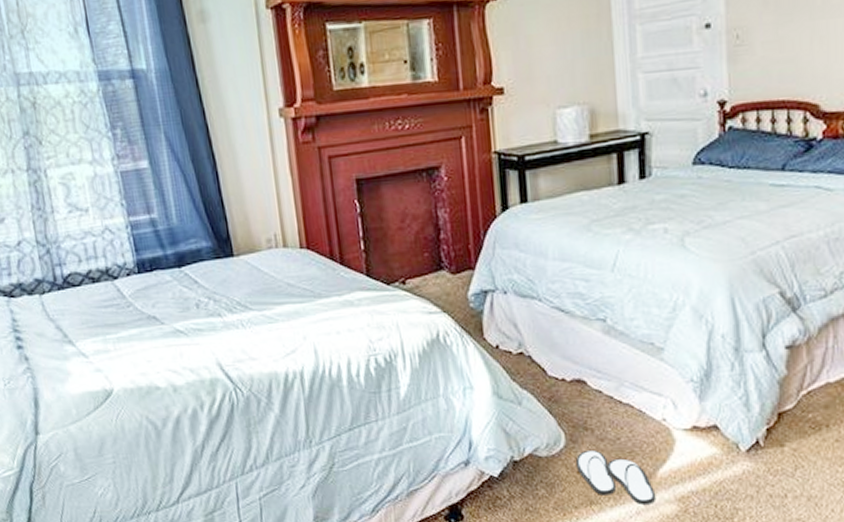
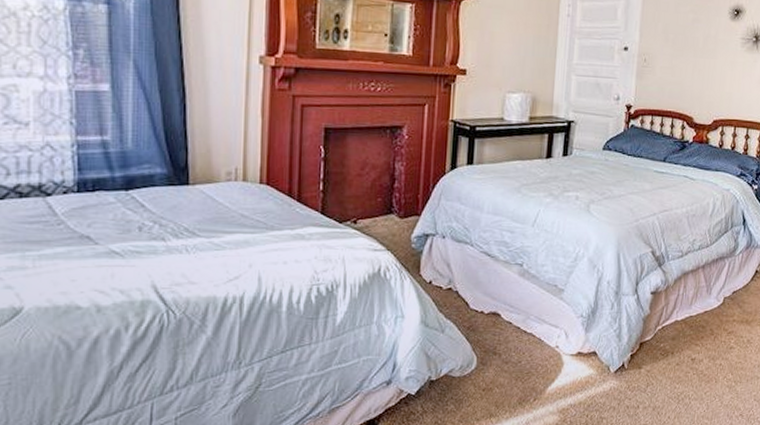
slippers: present [576,449,657,504] -> none [483,371,543,416]

